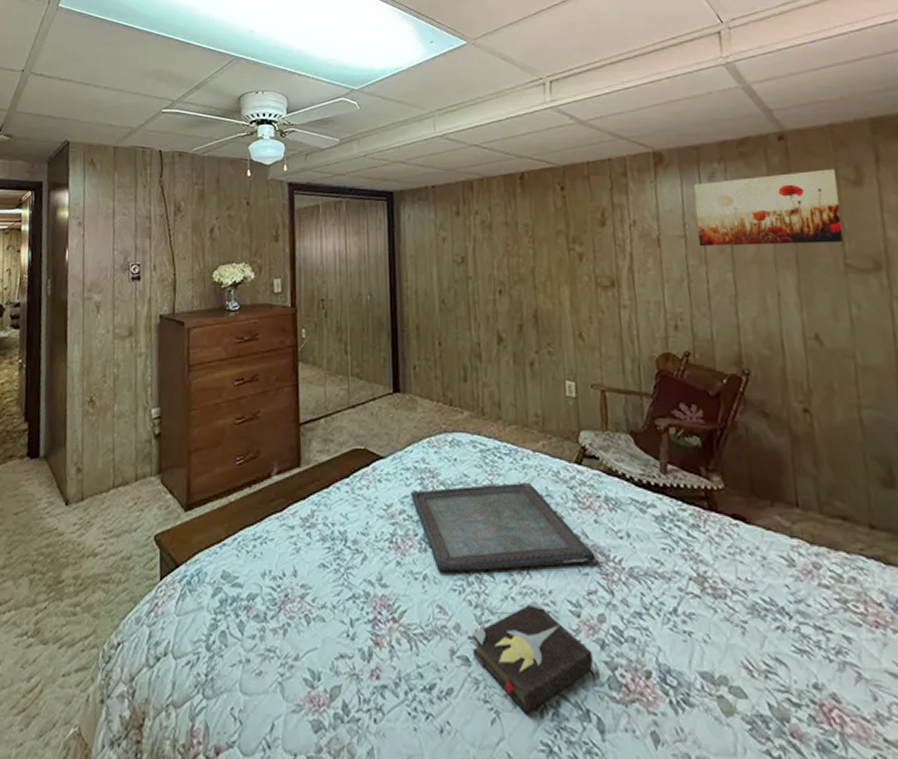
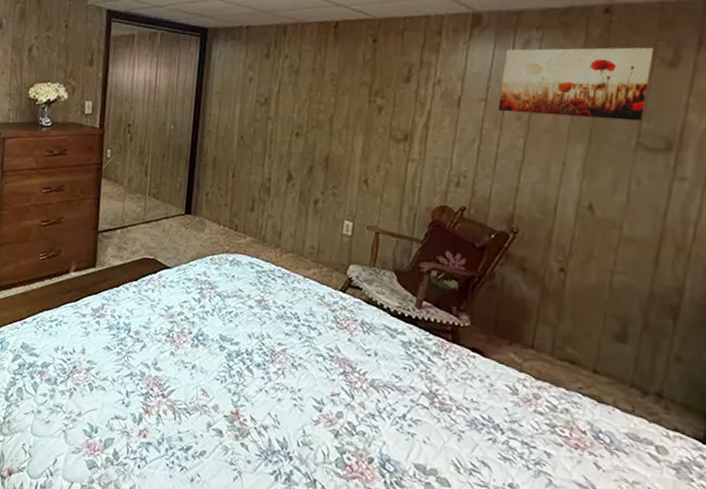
serving tray: present [411,482,596,571] -> none [190,298,344,372]
hardback book: present [472,601,593,715] -> none [225,395,327,477]

